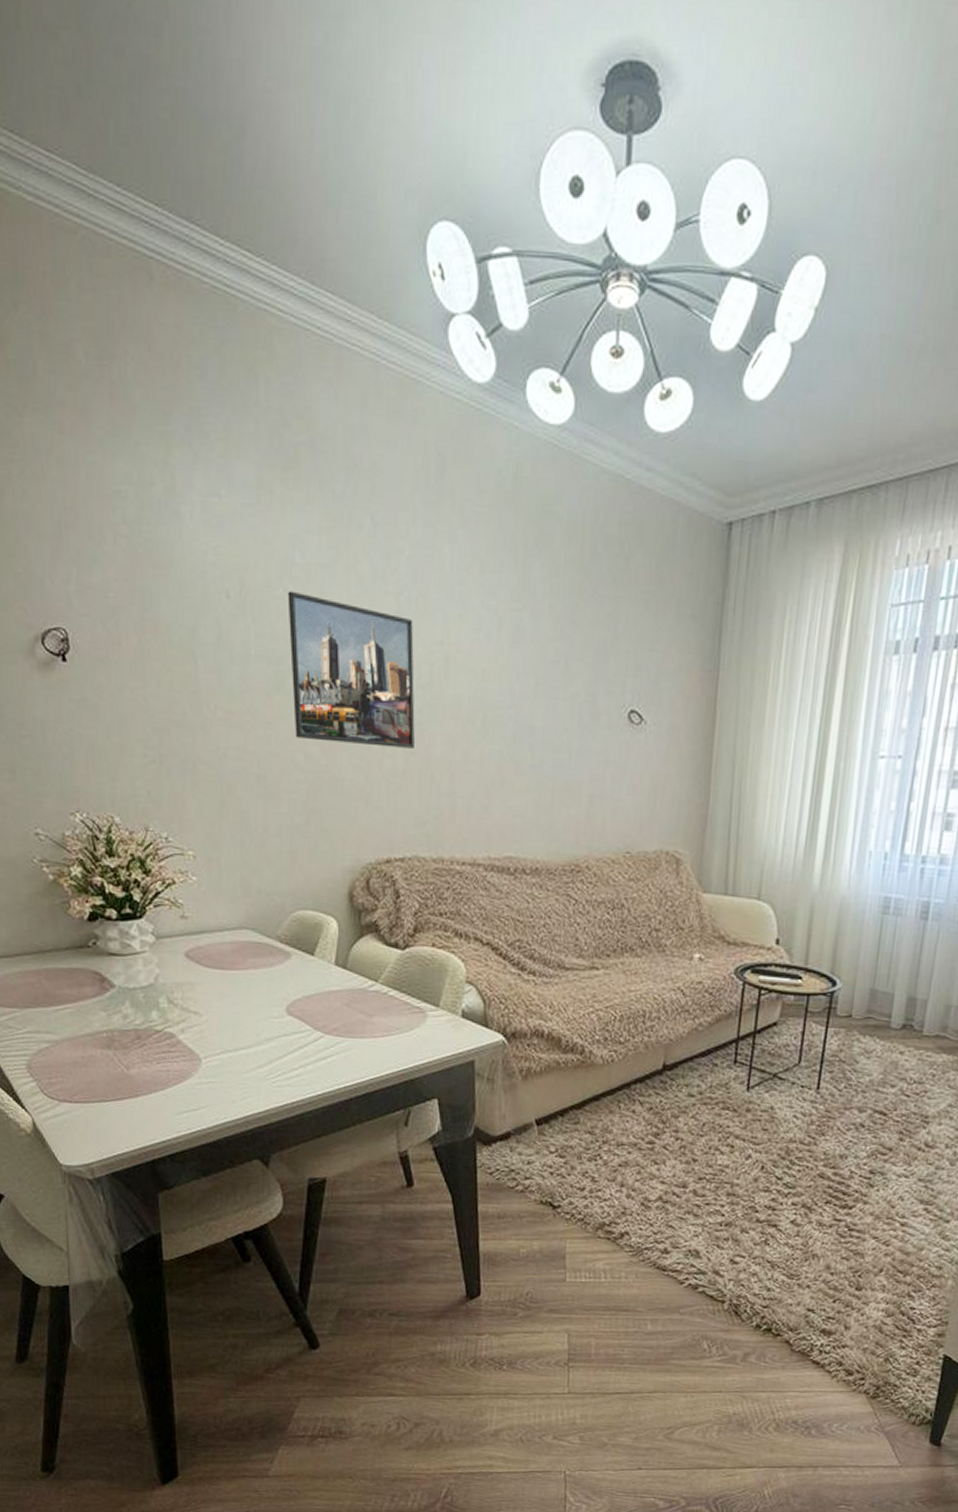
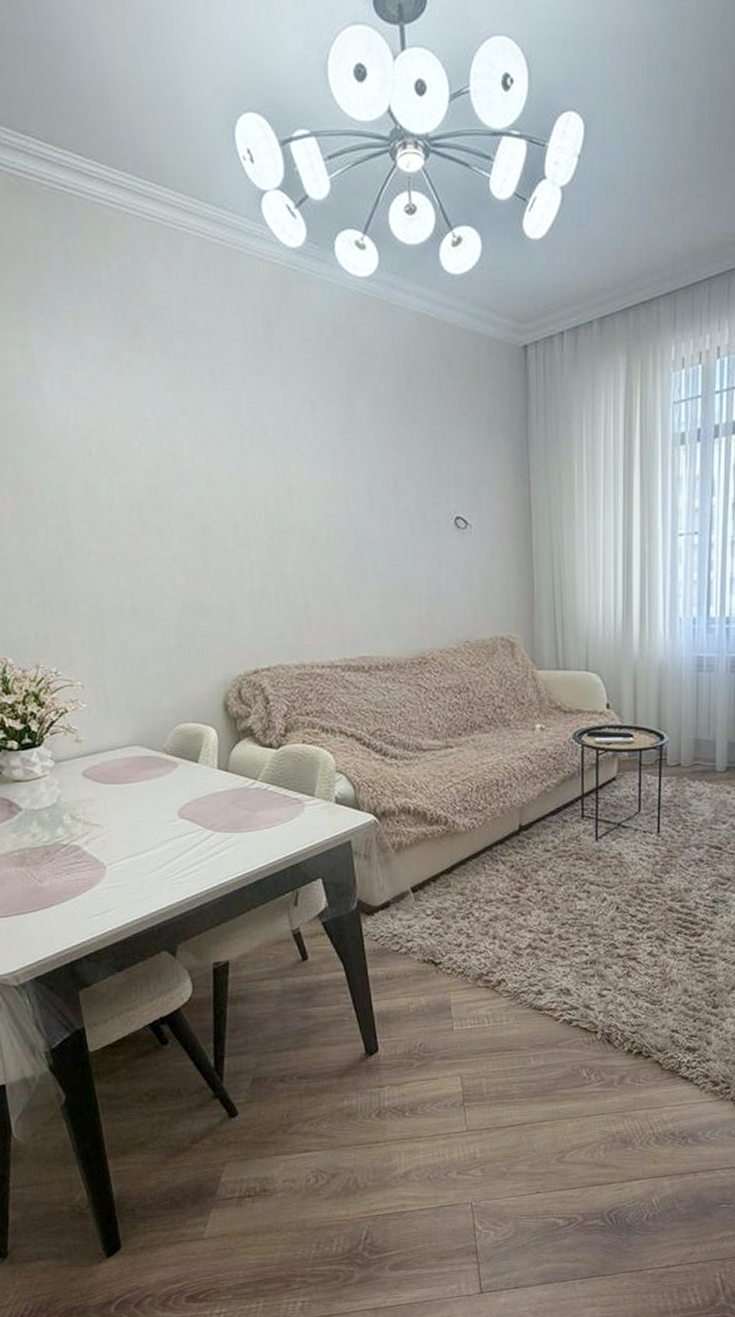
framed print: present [287,591,415,749] -> none [143,444,269,573]

